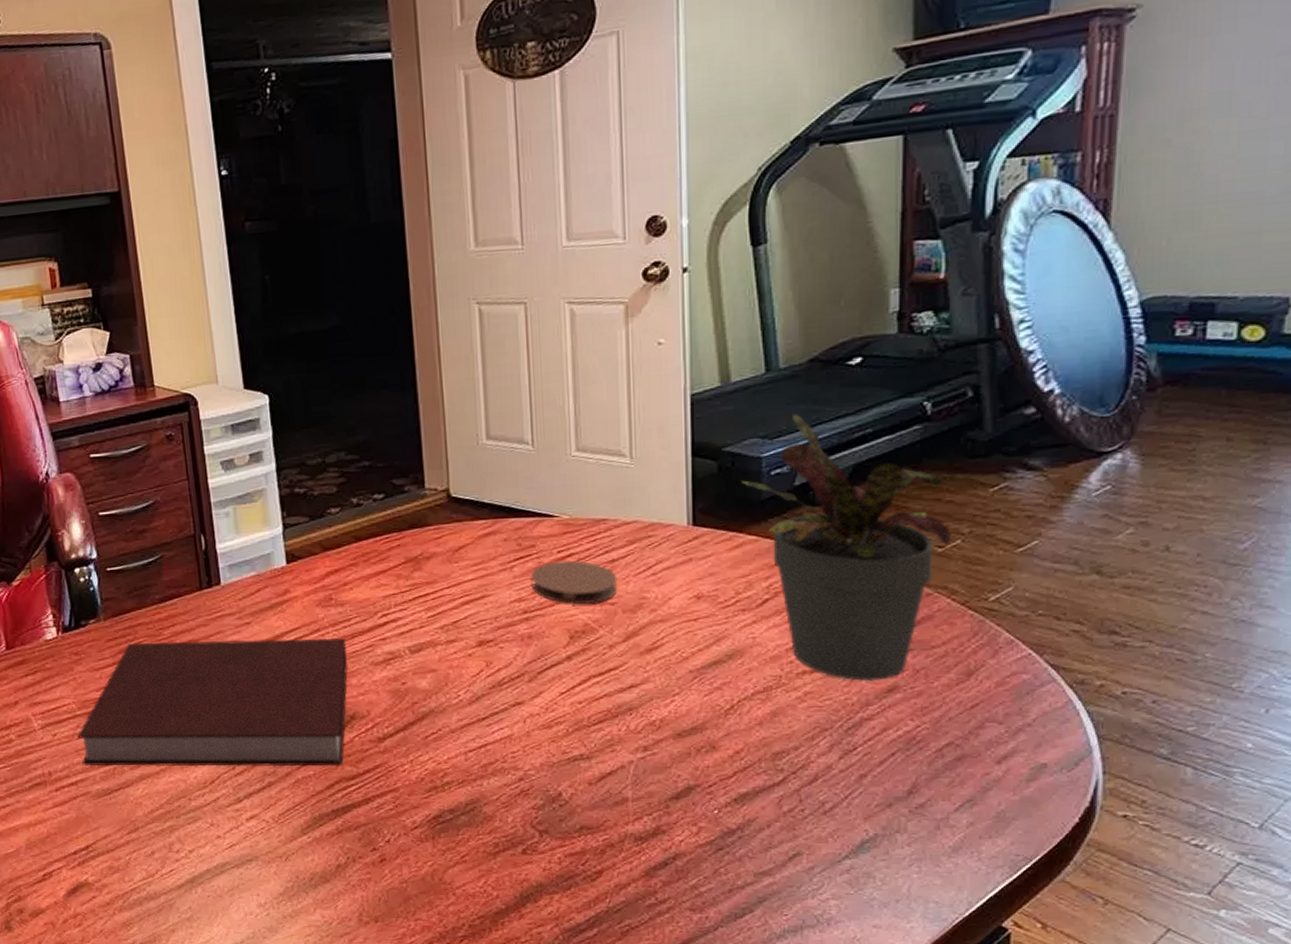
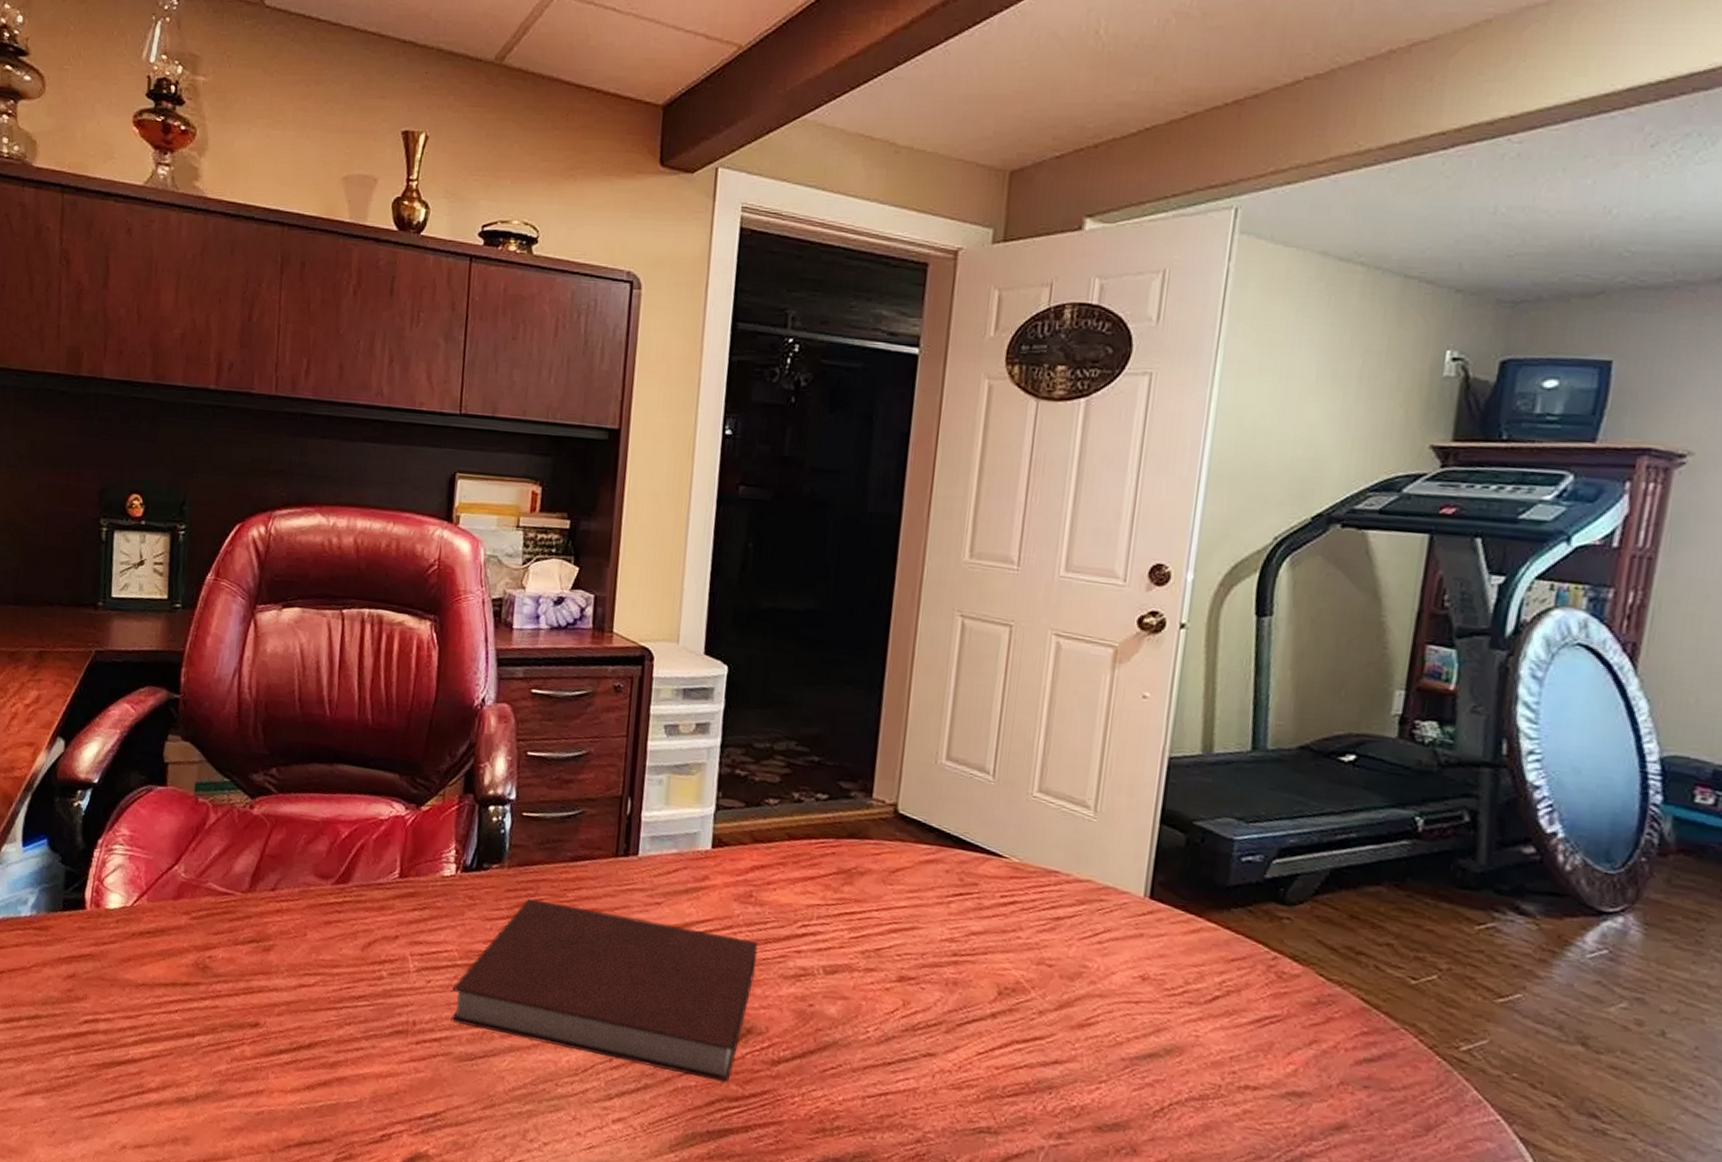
coaster: present [531,560,618,605] -> none [966,905,1060,962]
potted plant: present [741,414,952,682] -> none [1209,800,1428,1115]

